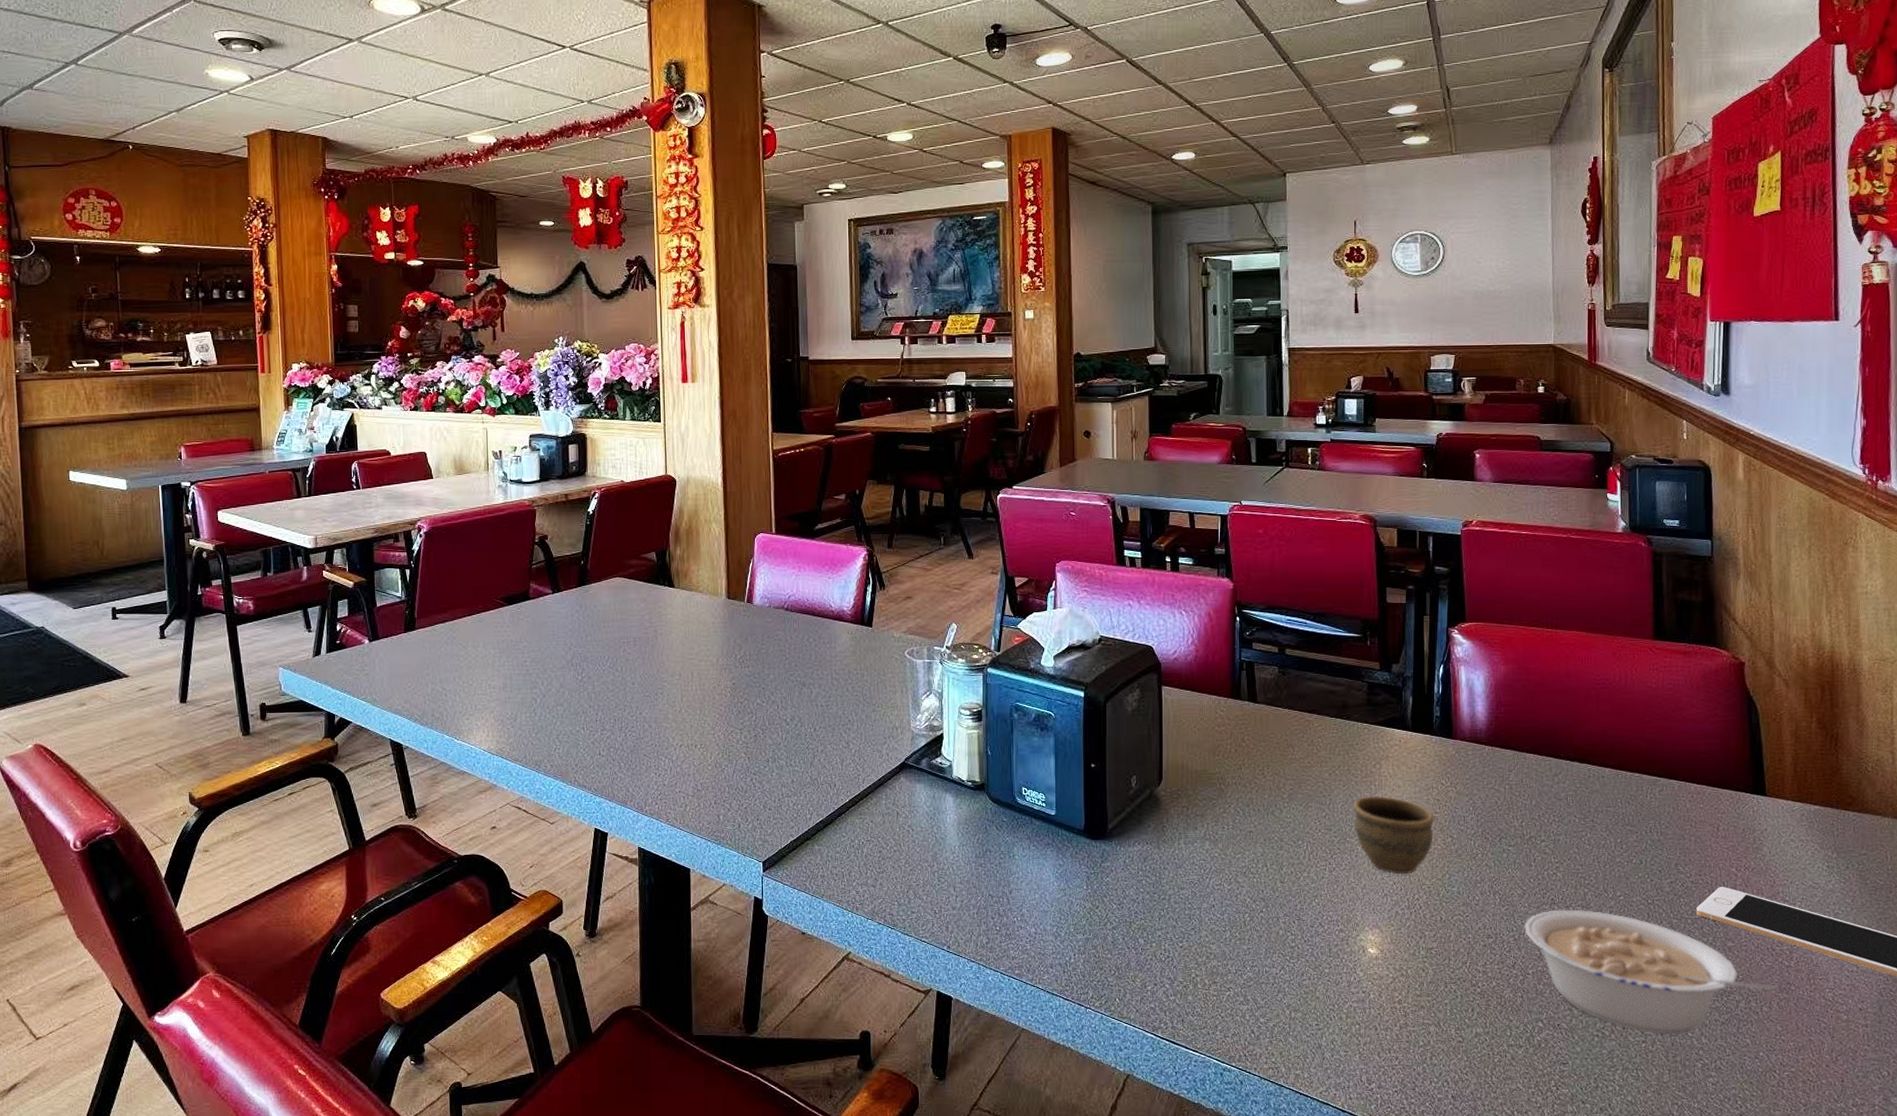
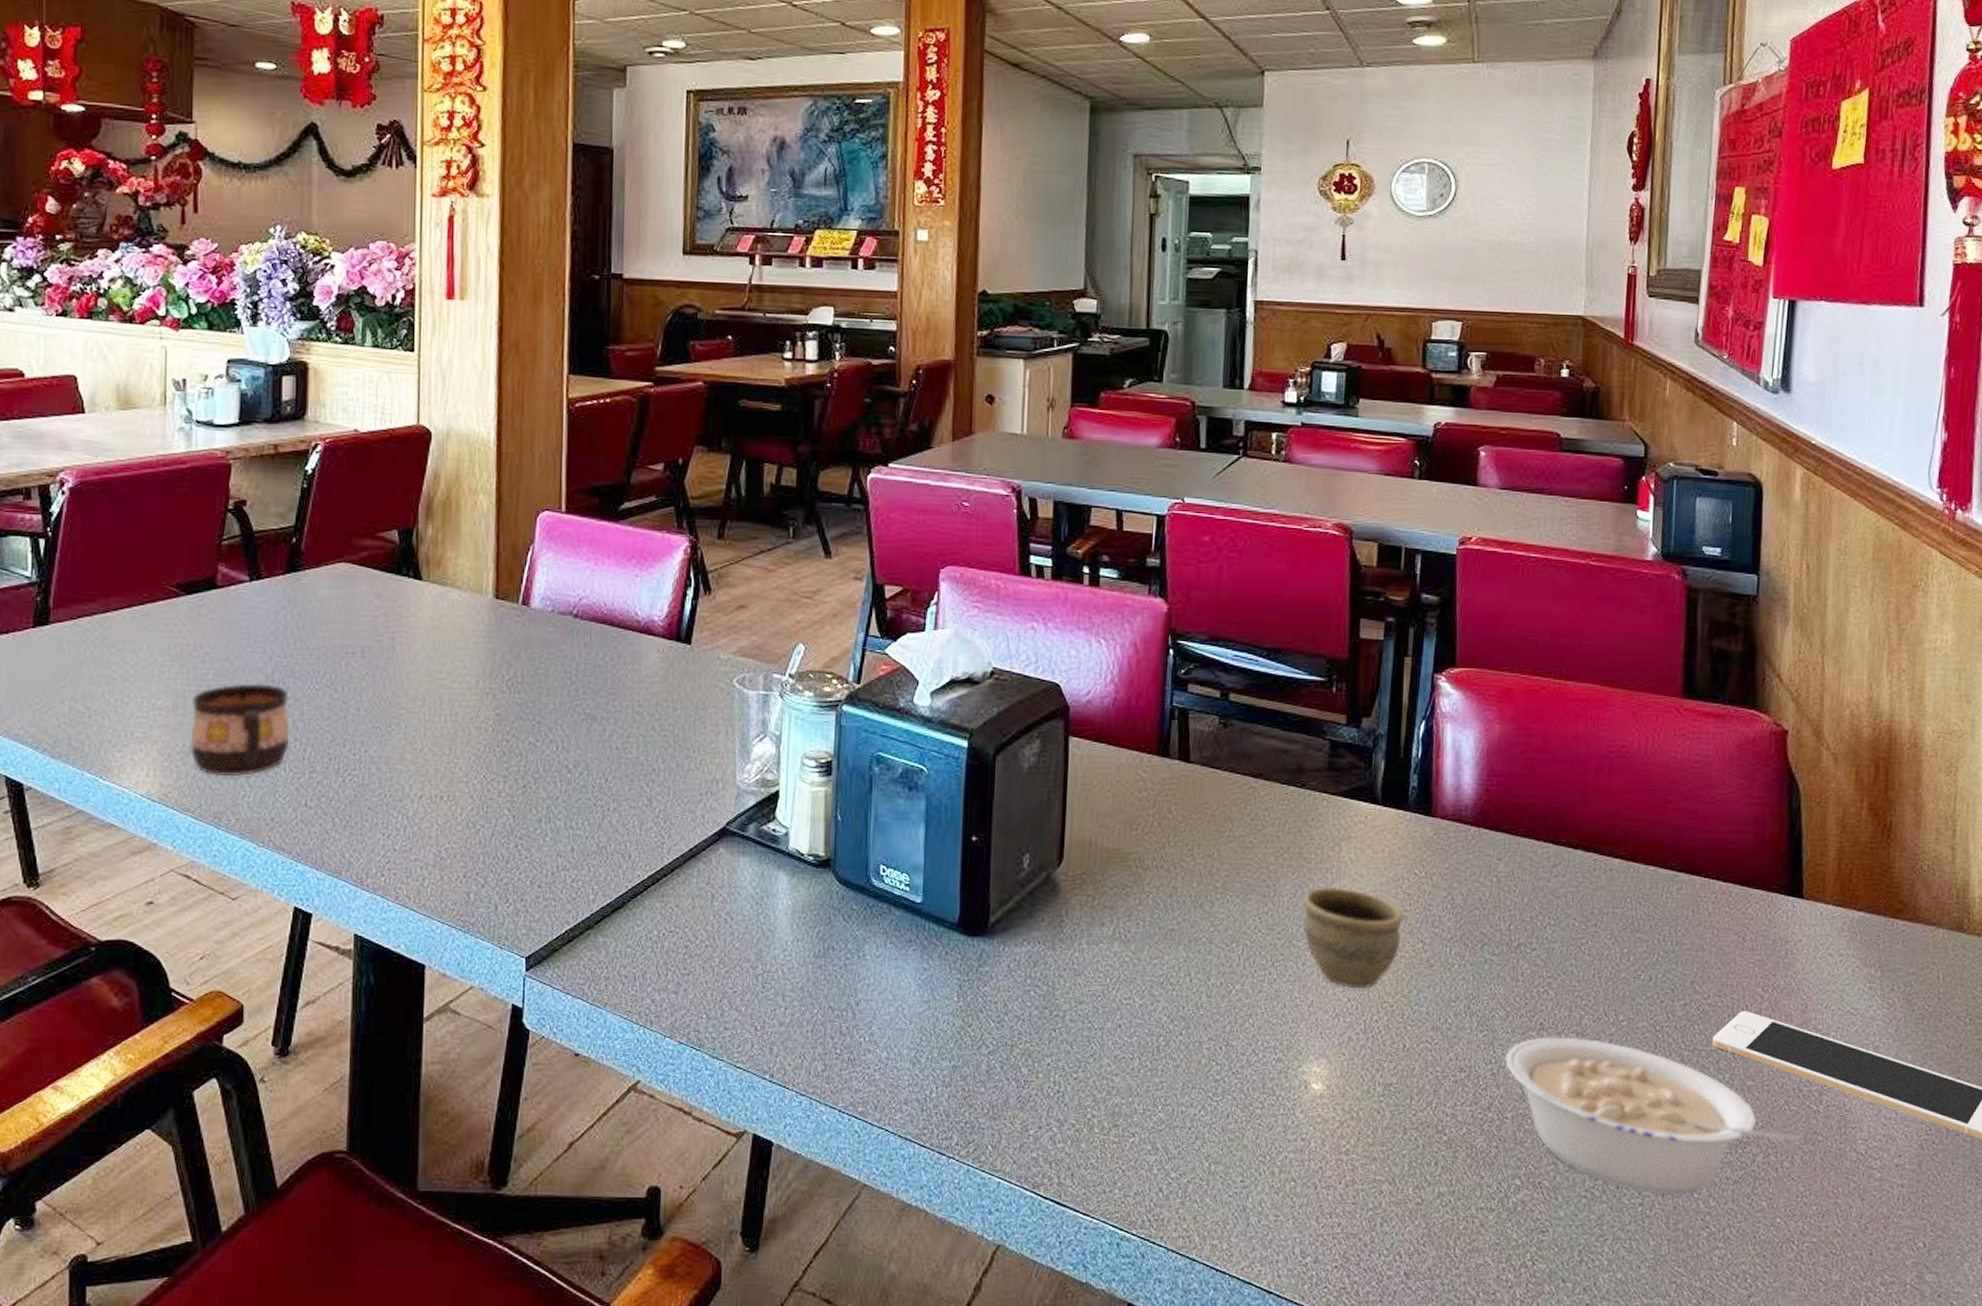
cup: none [516,667,585,735] -> present [190,683,289,777]

